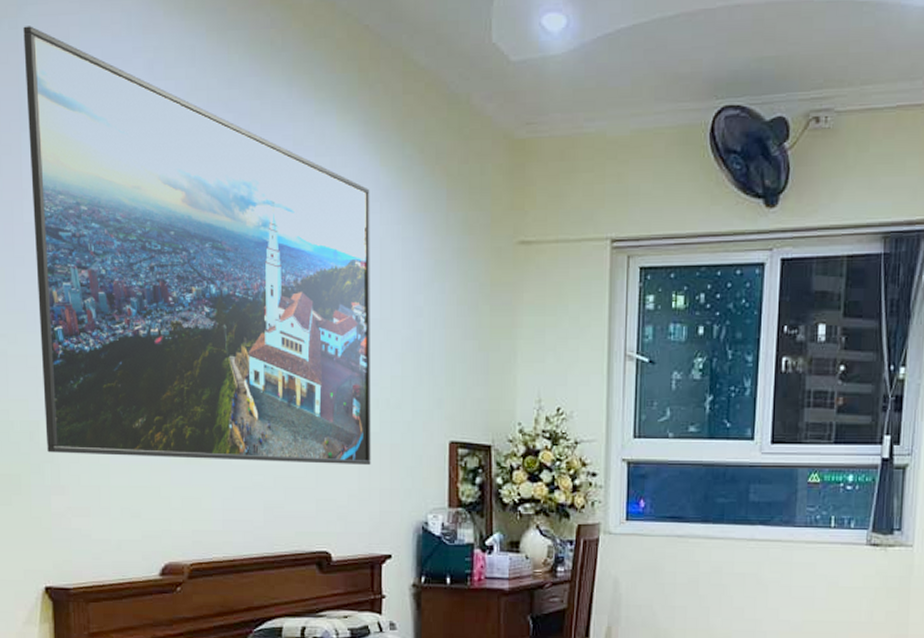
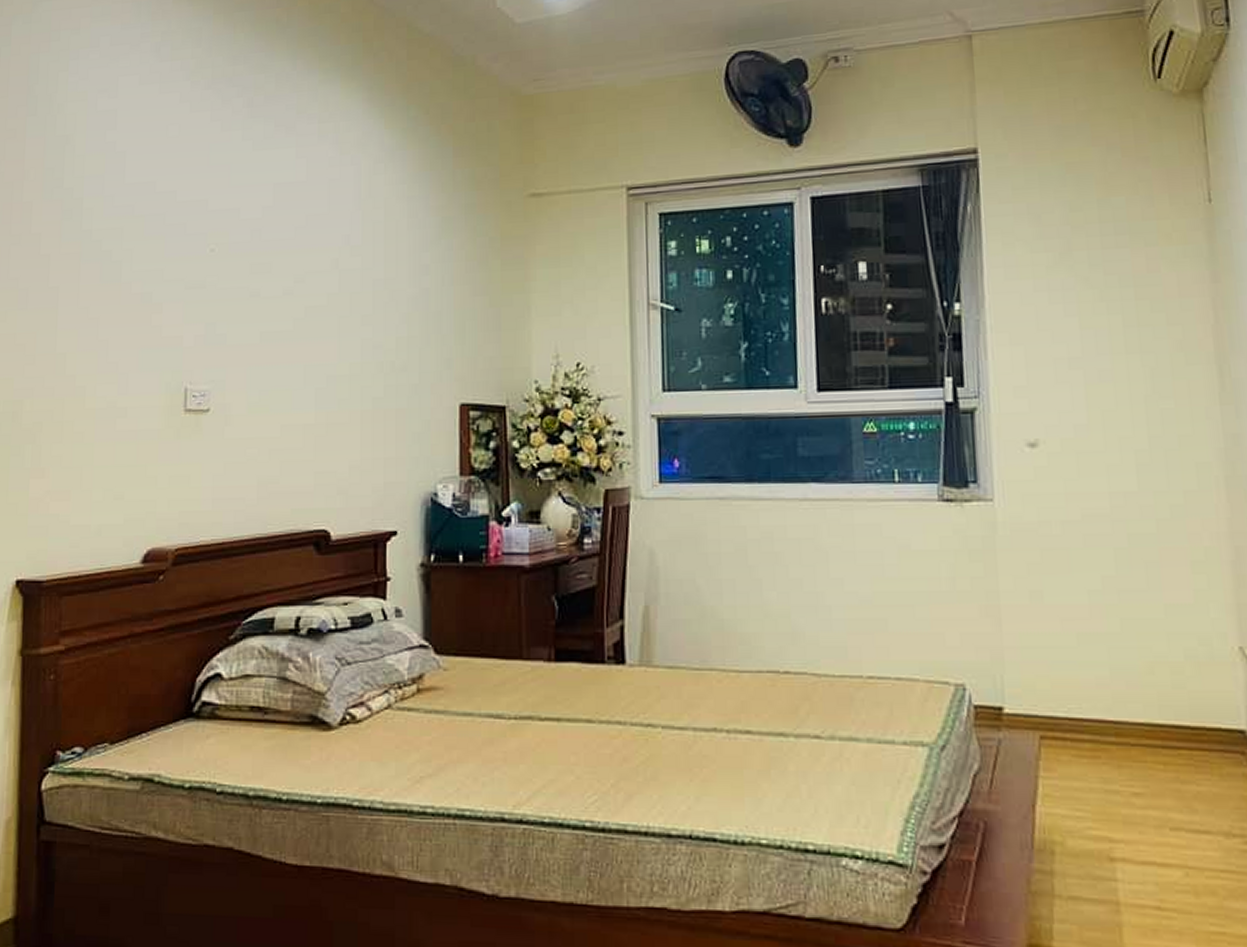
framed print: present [23,26,371,466] -> none [29,20,375,434]

